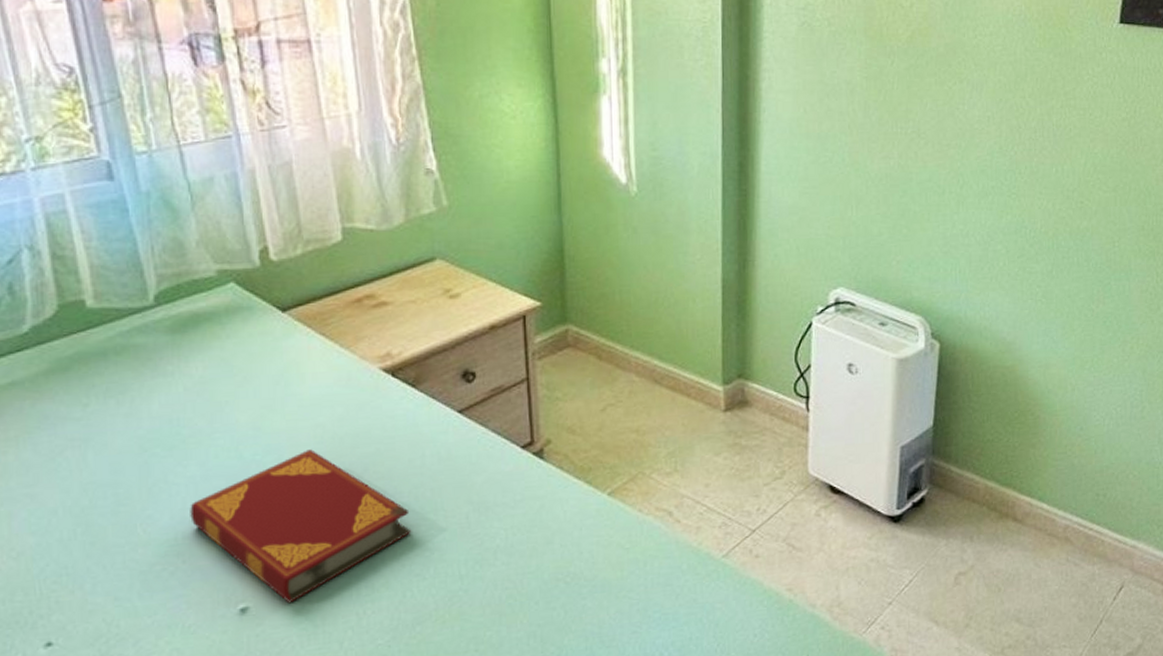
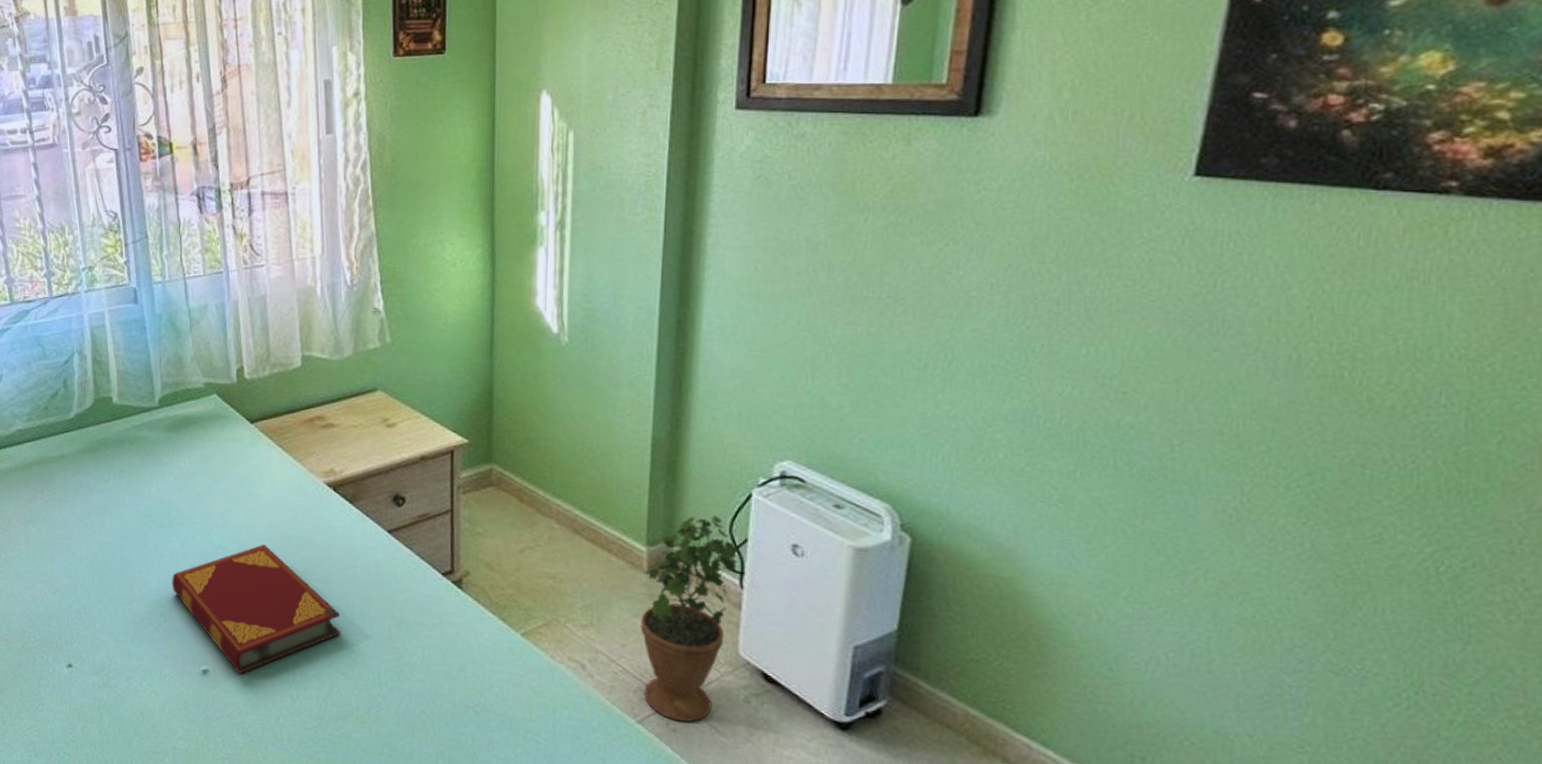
potted plant: none [721,347,804,547] -> present [640,516,739,722]

